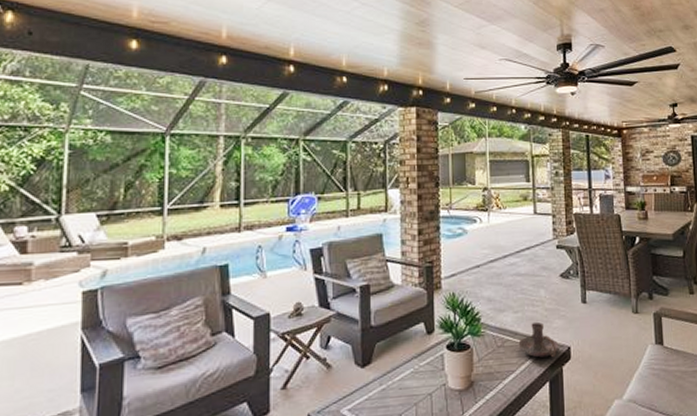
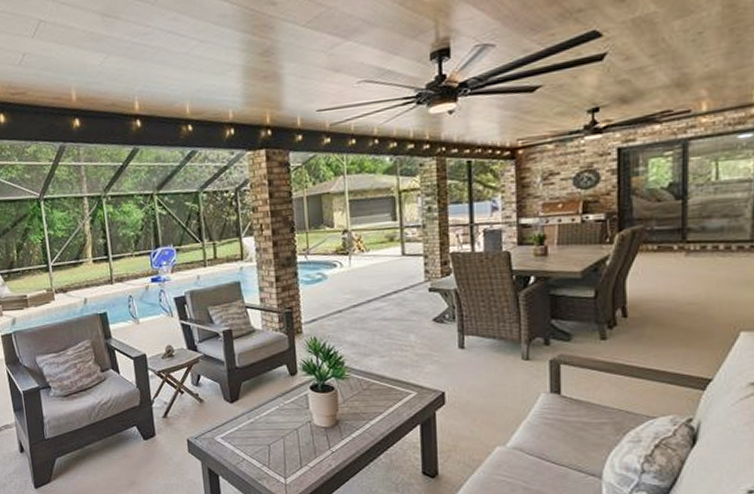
candle holder: present [518,321,559,358] -> none [385,366,432,402]

